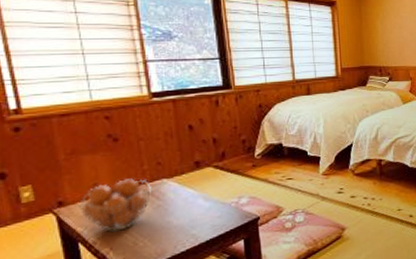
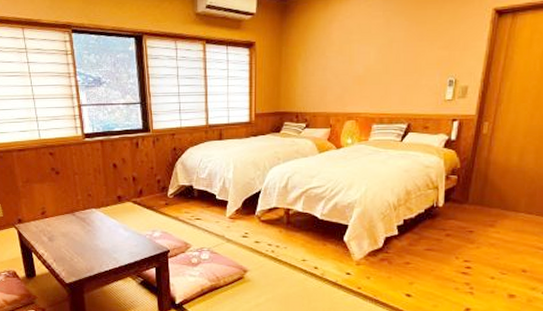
fruit basket: present [78,178,151,232] -> none [31,206,83,247]

